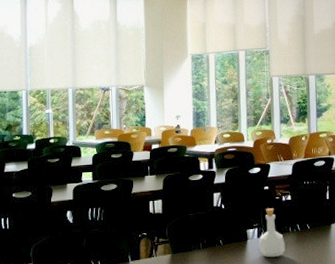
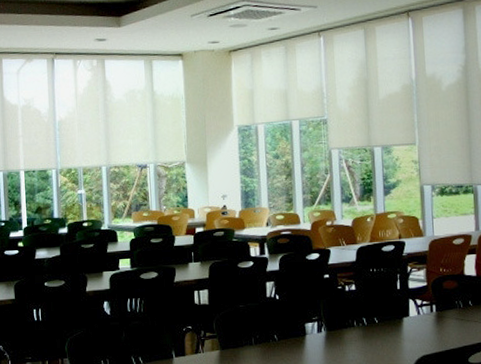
bottle: present [259,208,285,258] -> none [319,299,350,355]

